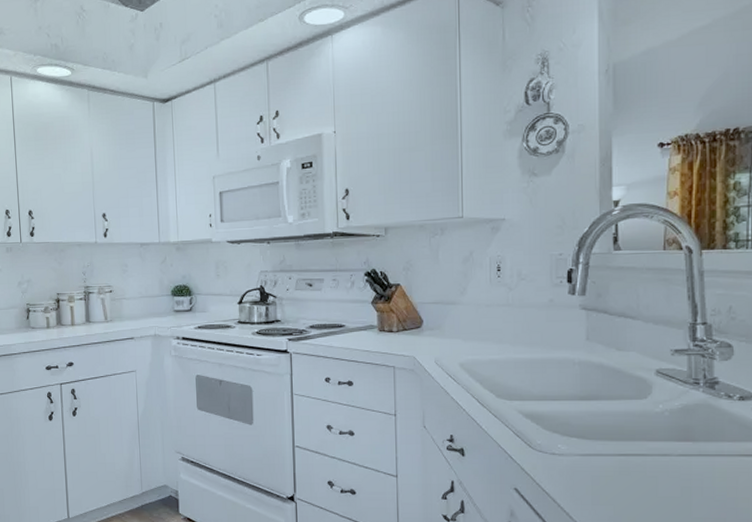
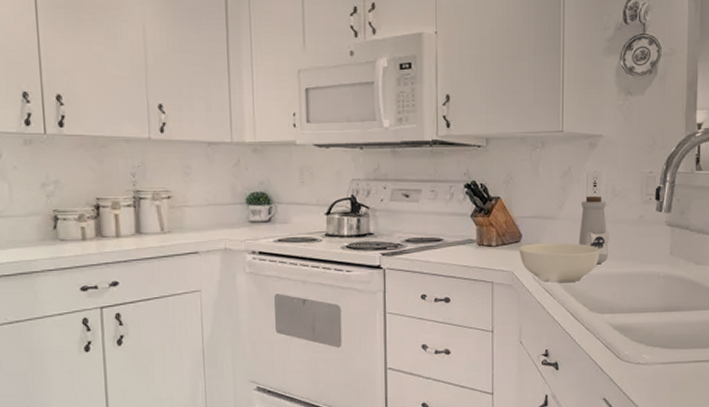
bowl: none [420,328,507,369] -> present [518,243,600,283]
bottle: none [482,280,516,349] -> present [578,196,609,264]

